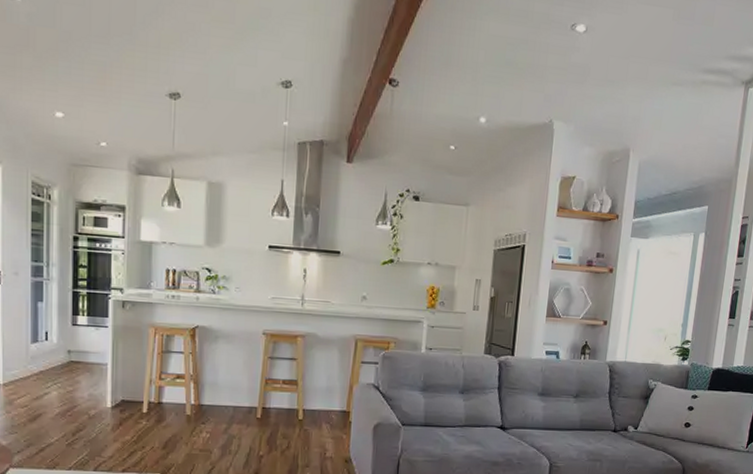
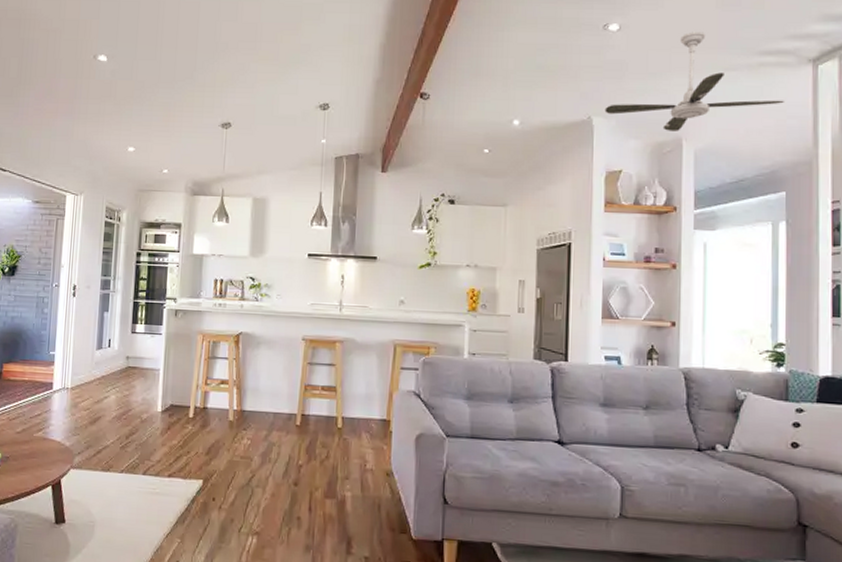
ceiling fan: none [565,41,718,142] -> present [605,31,784,131]

